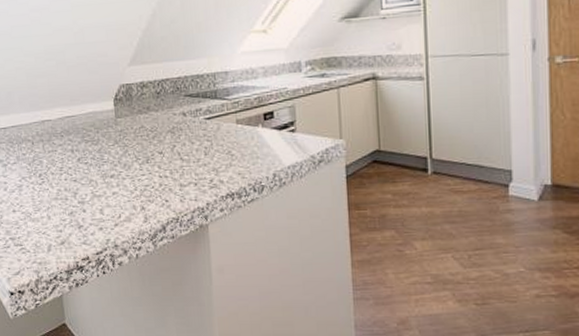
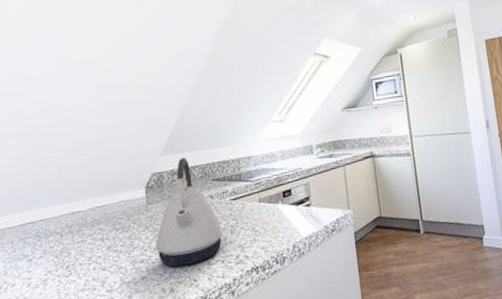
kettle: none [125,69,196,185] -> present [155,158,223,267]

